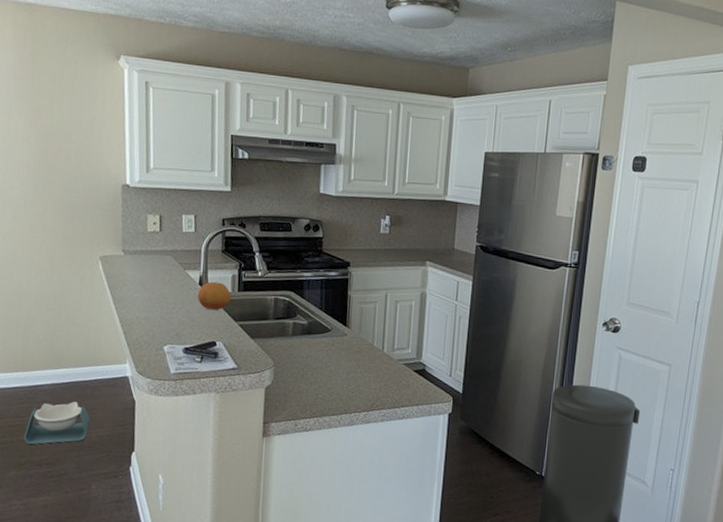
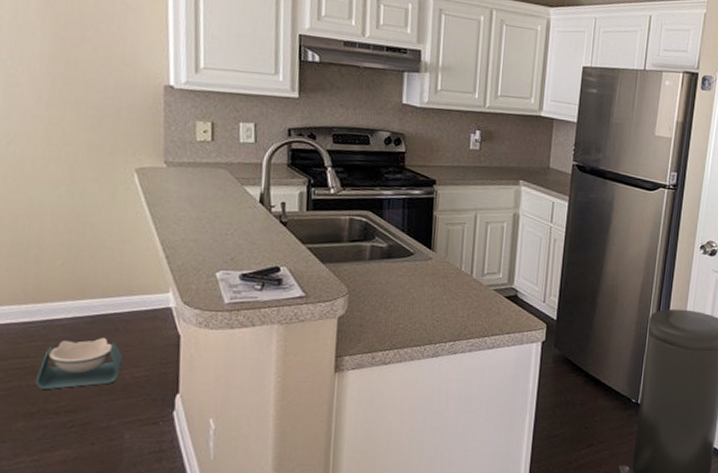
fruit: present [198,281,231,311] -> none [258,199,298,232]

